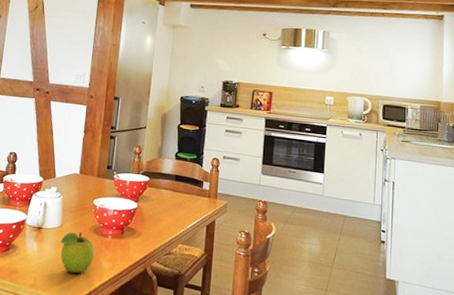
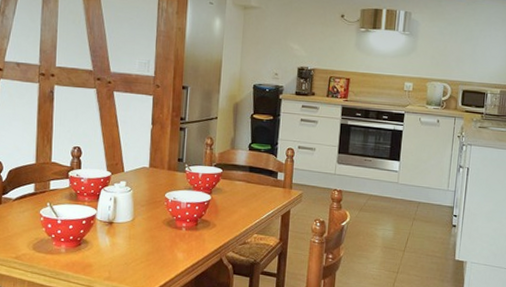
fruit: present [60,231,95,274] -> none [133,225,169,266]

